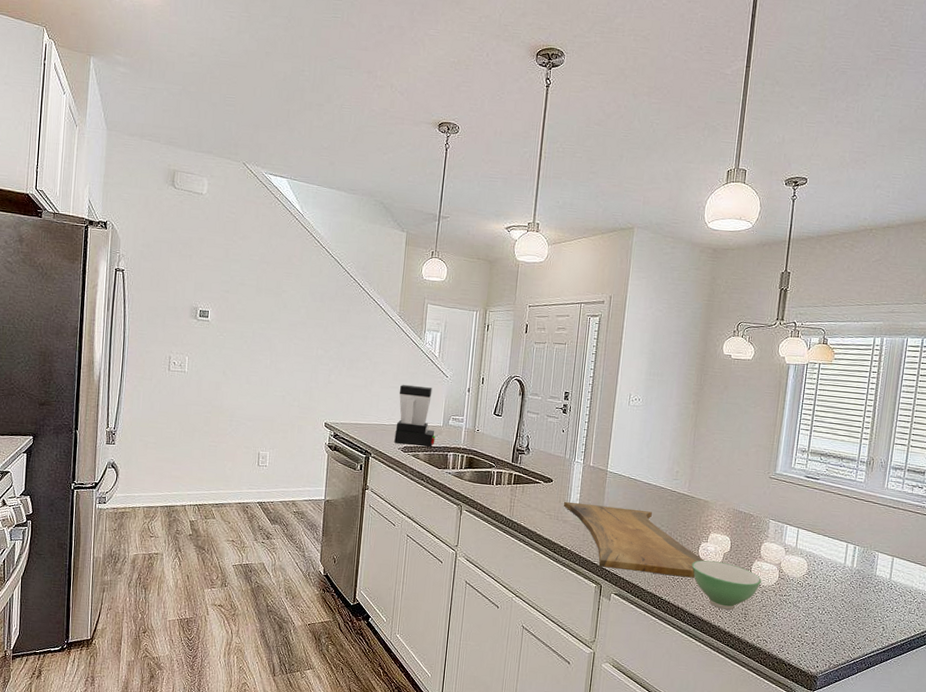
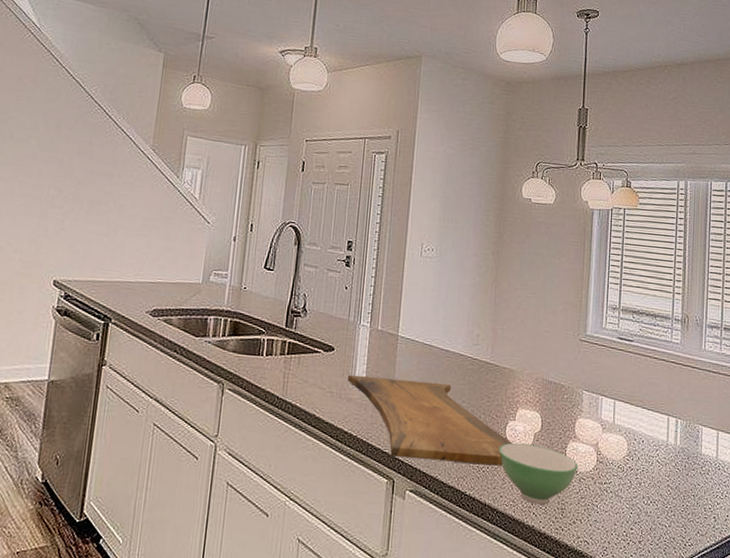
coffee maker: present [394,384,436,447] -> none [141,231,193,310]

